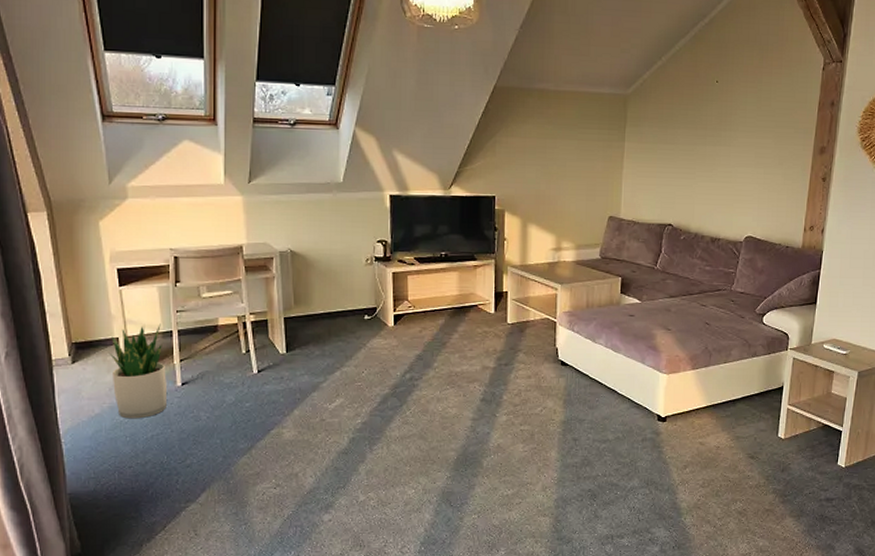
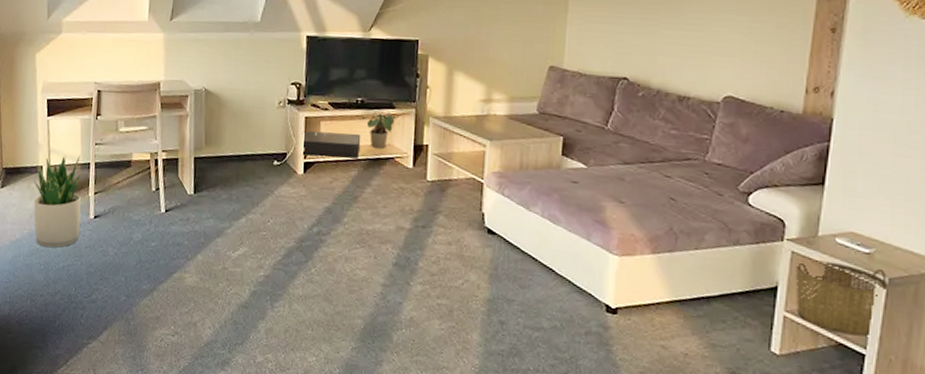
game console: none [390,285,447,308] -> present [302,130,361,159]
potted plant: none [446,263,480,298] -> present [361,111,398,149]
basket: none [795,363,858,417] -> present [795,260,888,336]

